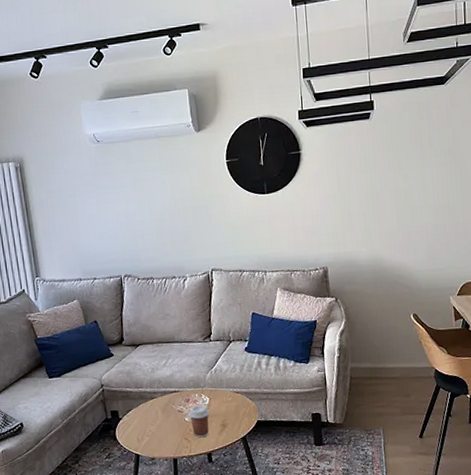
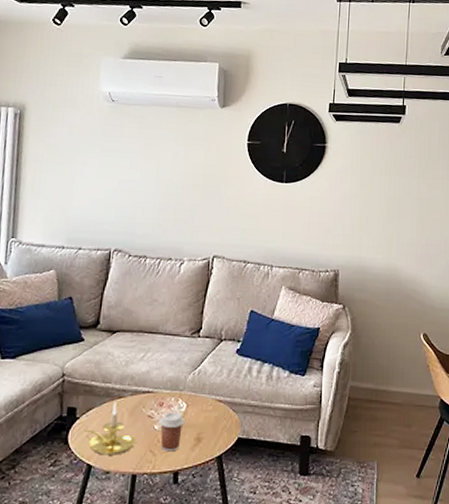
candle holder: none [127,402,173,446] -> present [84,401,137,455]

